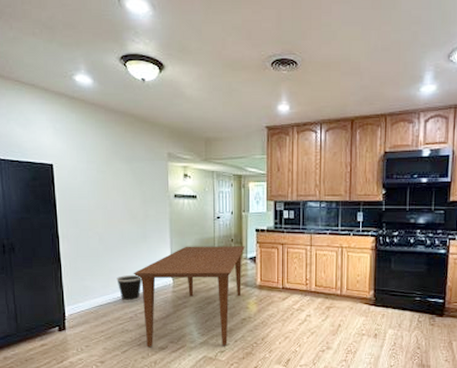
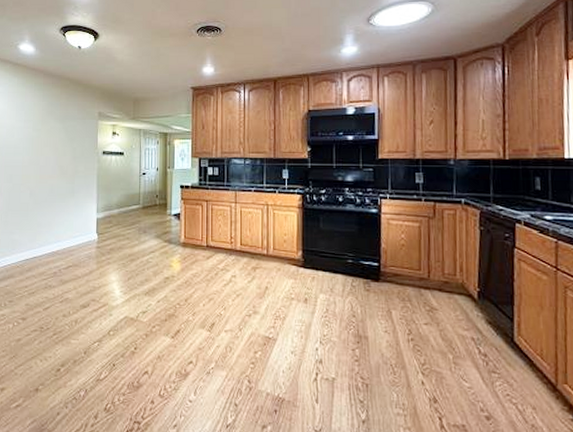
wastebasket: present [116,274,143,302] -> none [43,229,69,257]
dining table: present [133,246,245,347] -> none [60,201,169,306]

